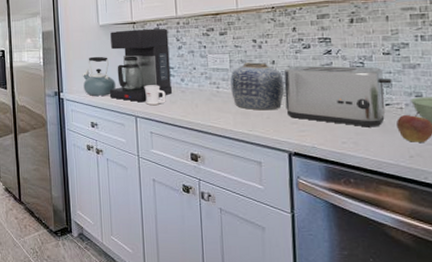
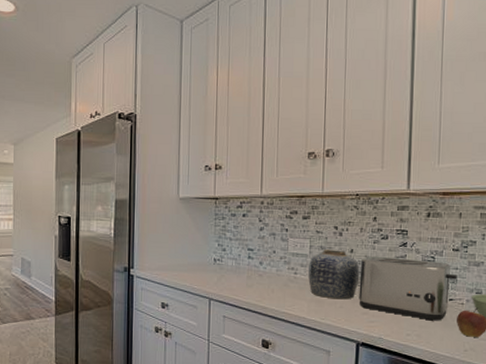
kettle: present [82,56,117,97] -> none [156,231,192,276]
coffee maker: present [109,28,173,103] -> none [183,205,251,284]
mug: present [144,85,166,105] -> none [221,266,243,287]

